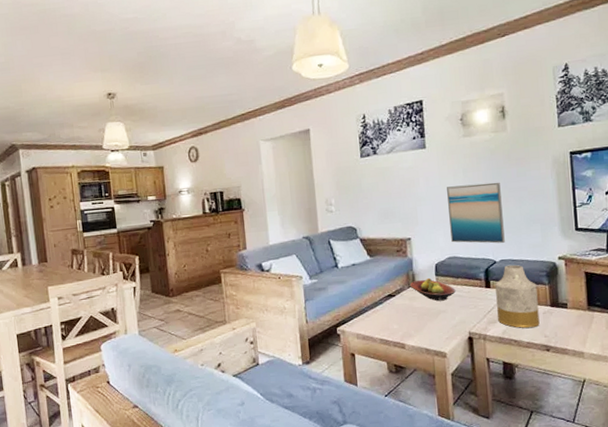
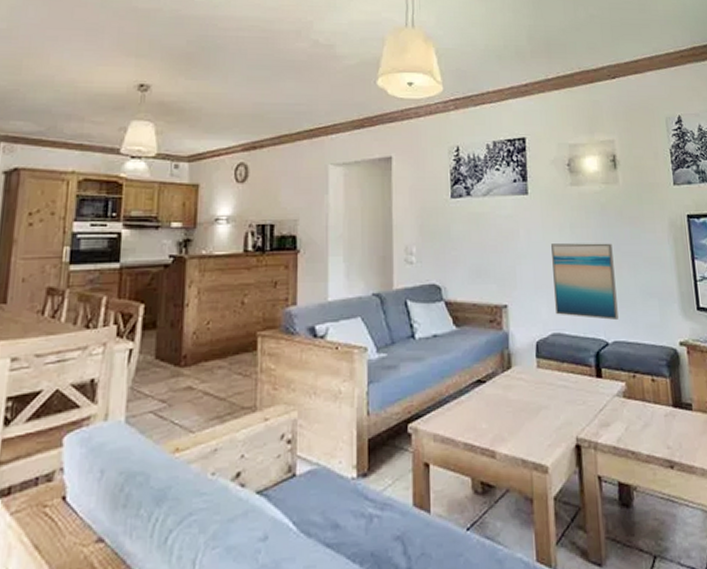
fruit bowl: present [409,277,456,301] -> none [504,359,561,393]
vase: present [495,264,540,329] -> none [608,348,661,436]

